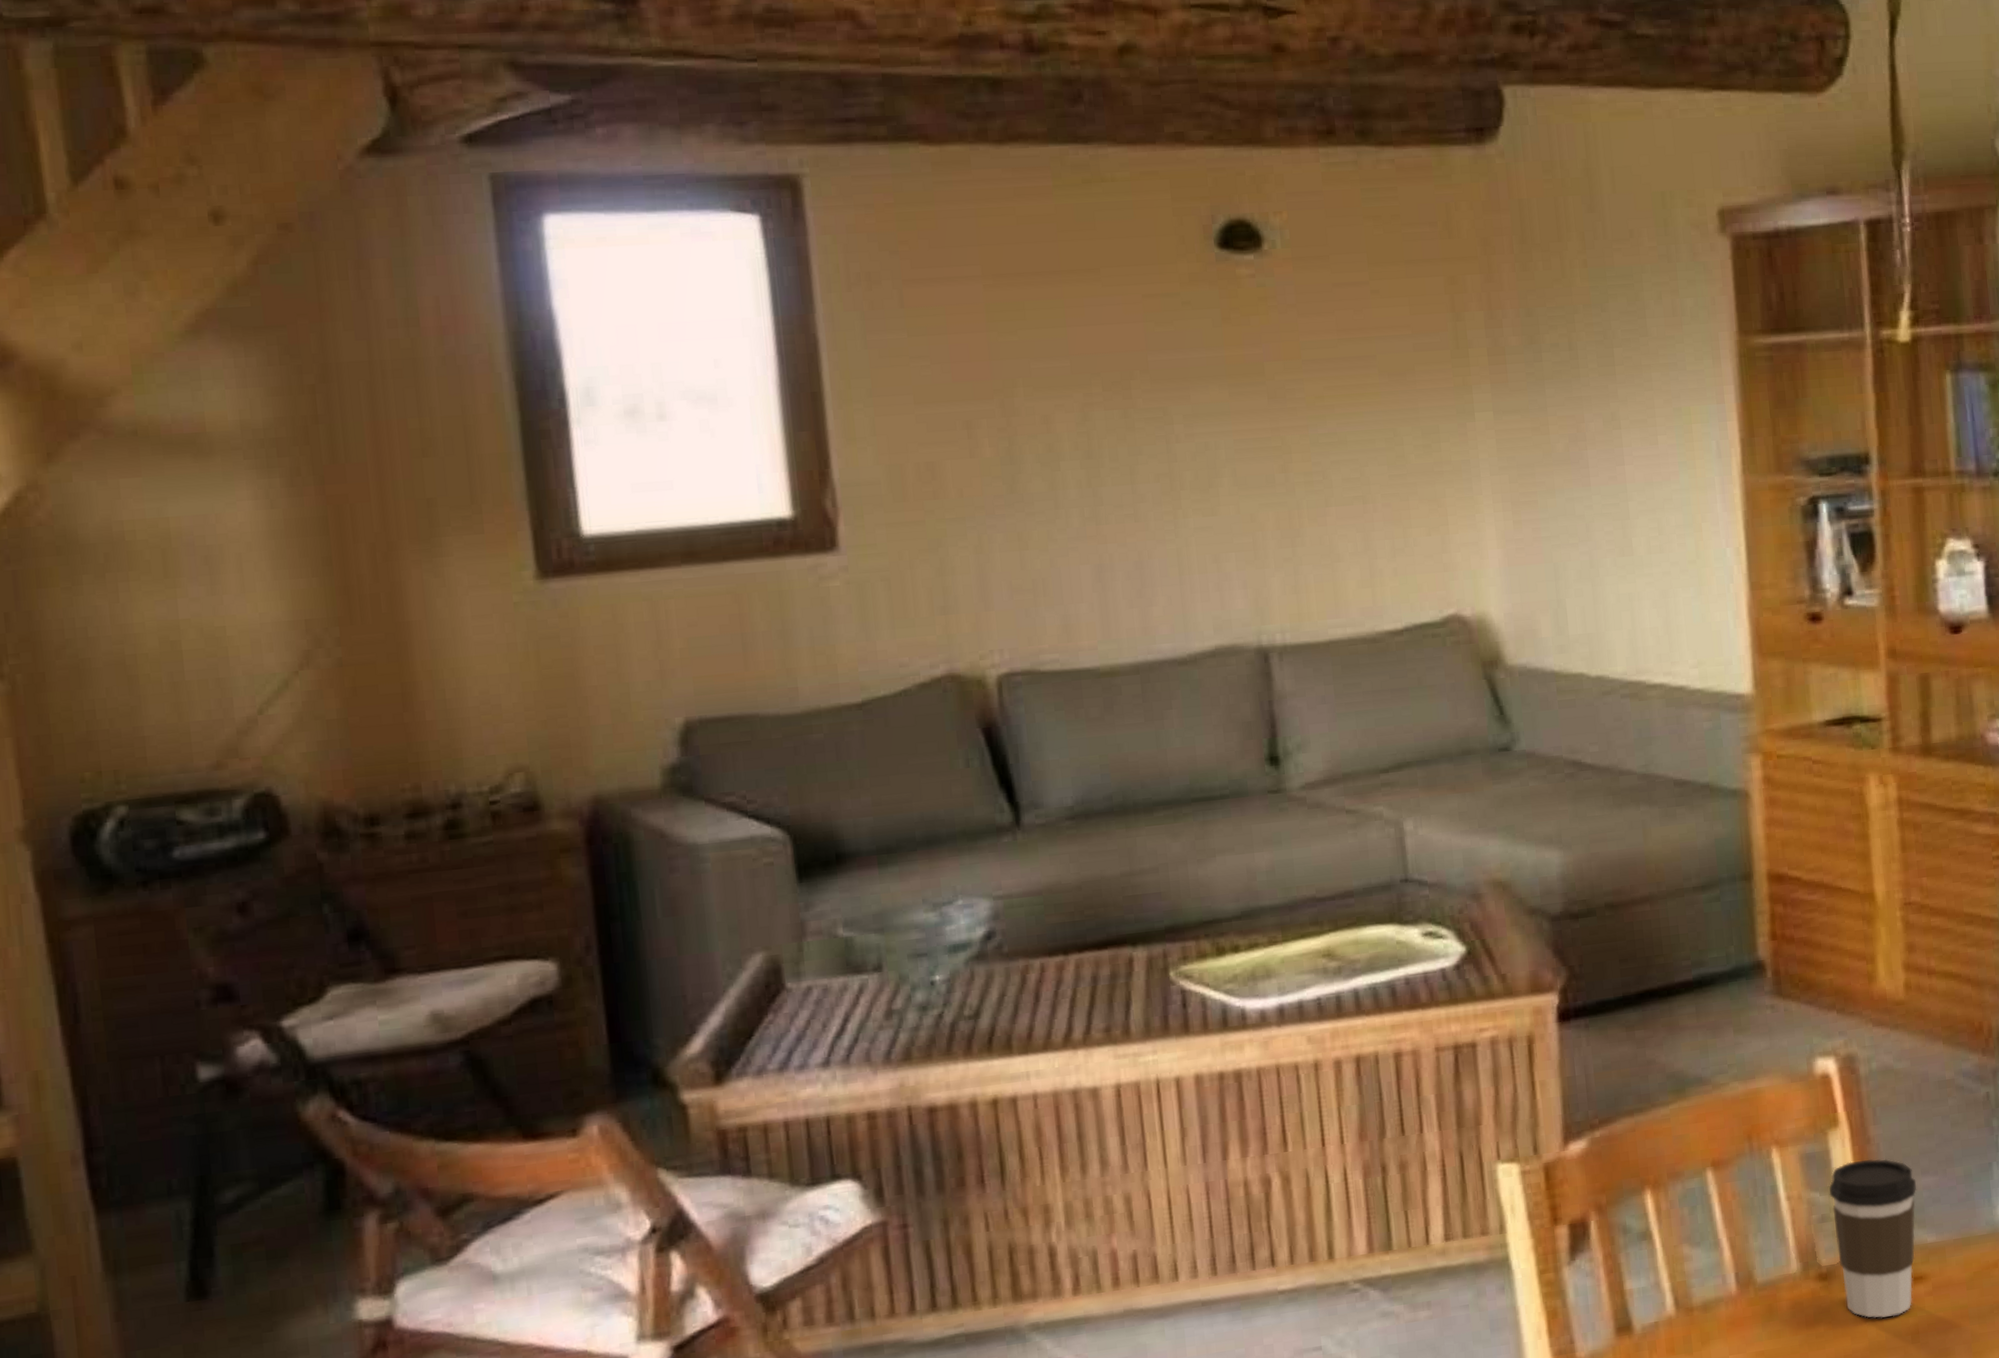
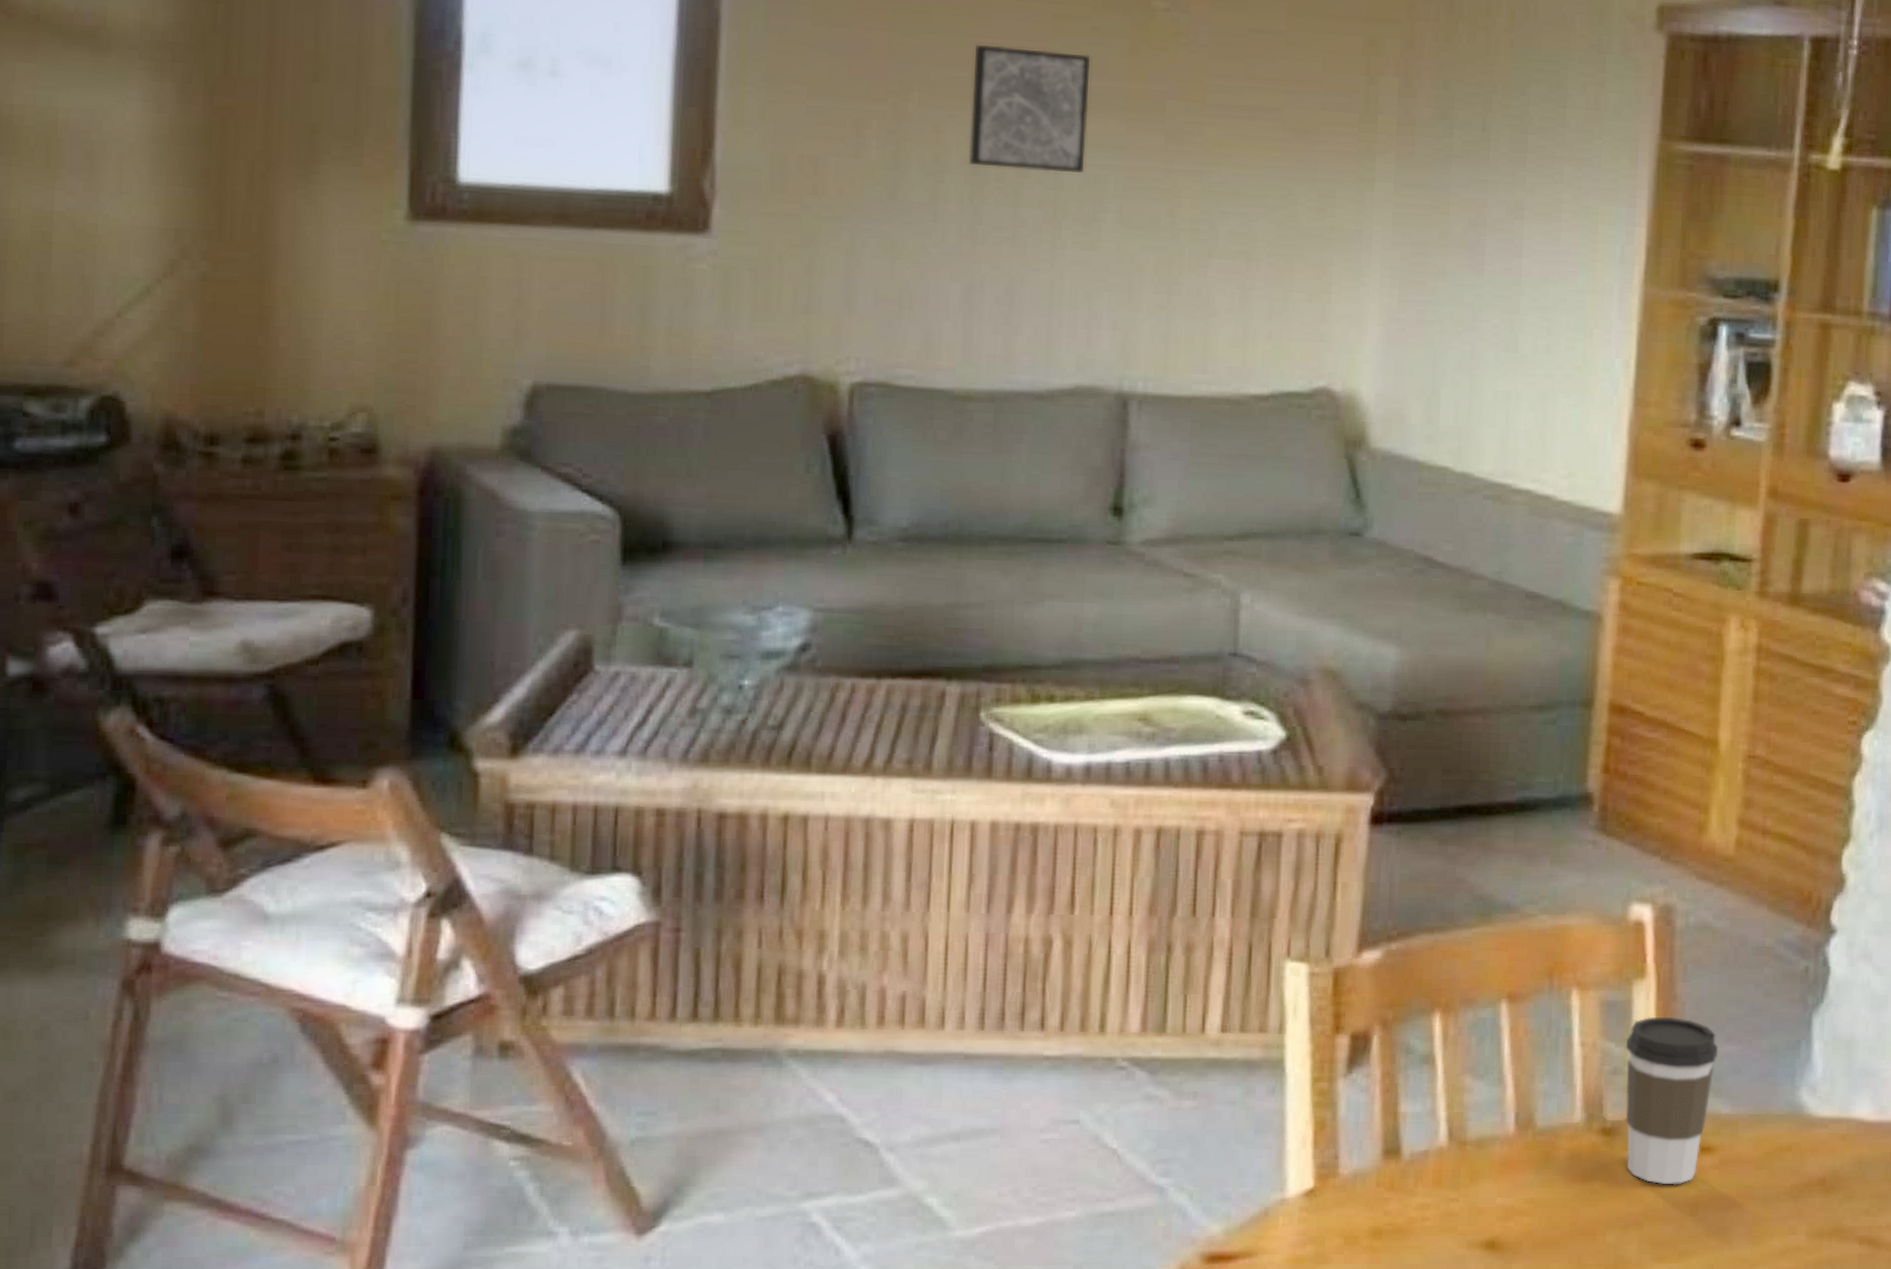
wall art: none [1072,329,1194,450] -> present [968,44,1091,173]

